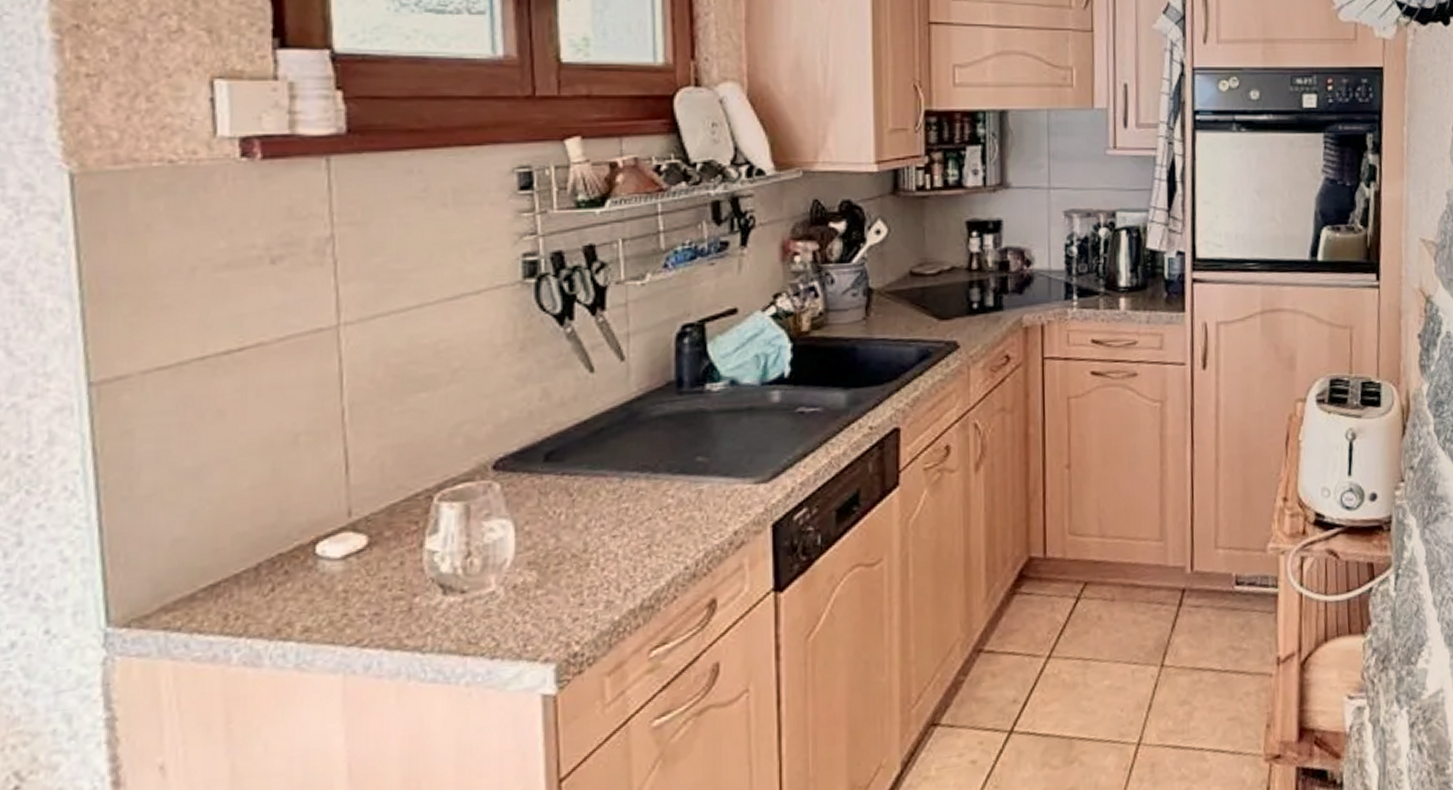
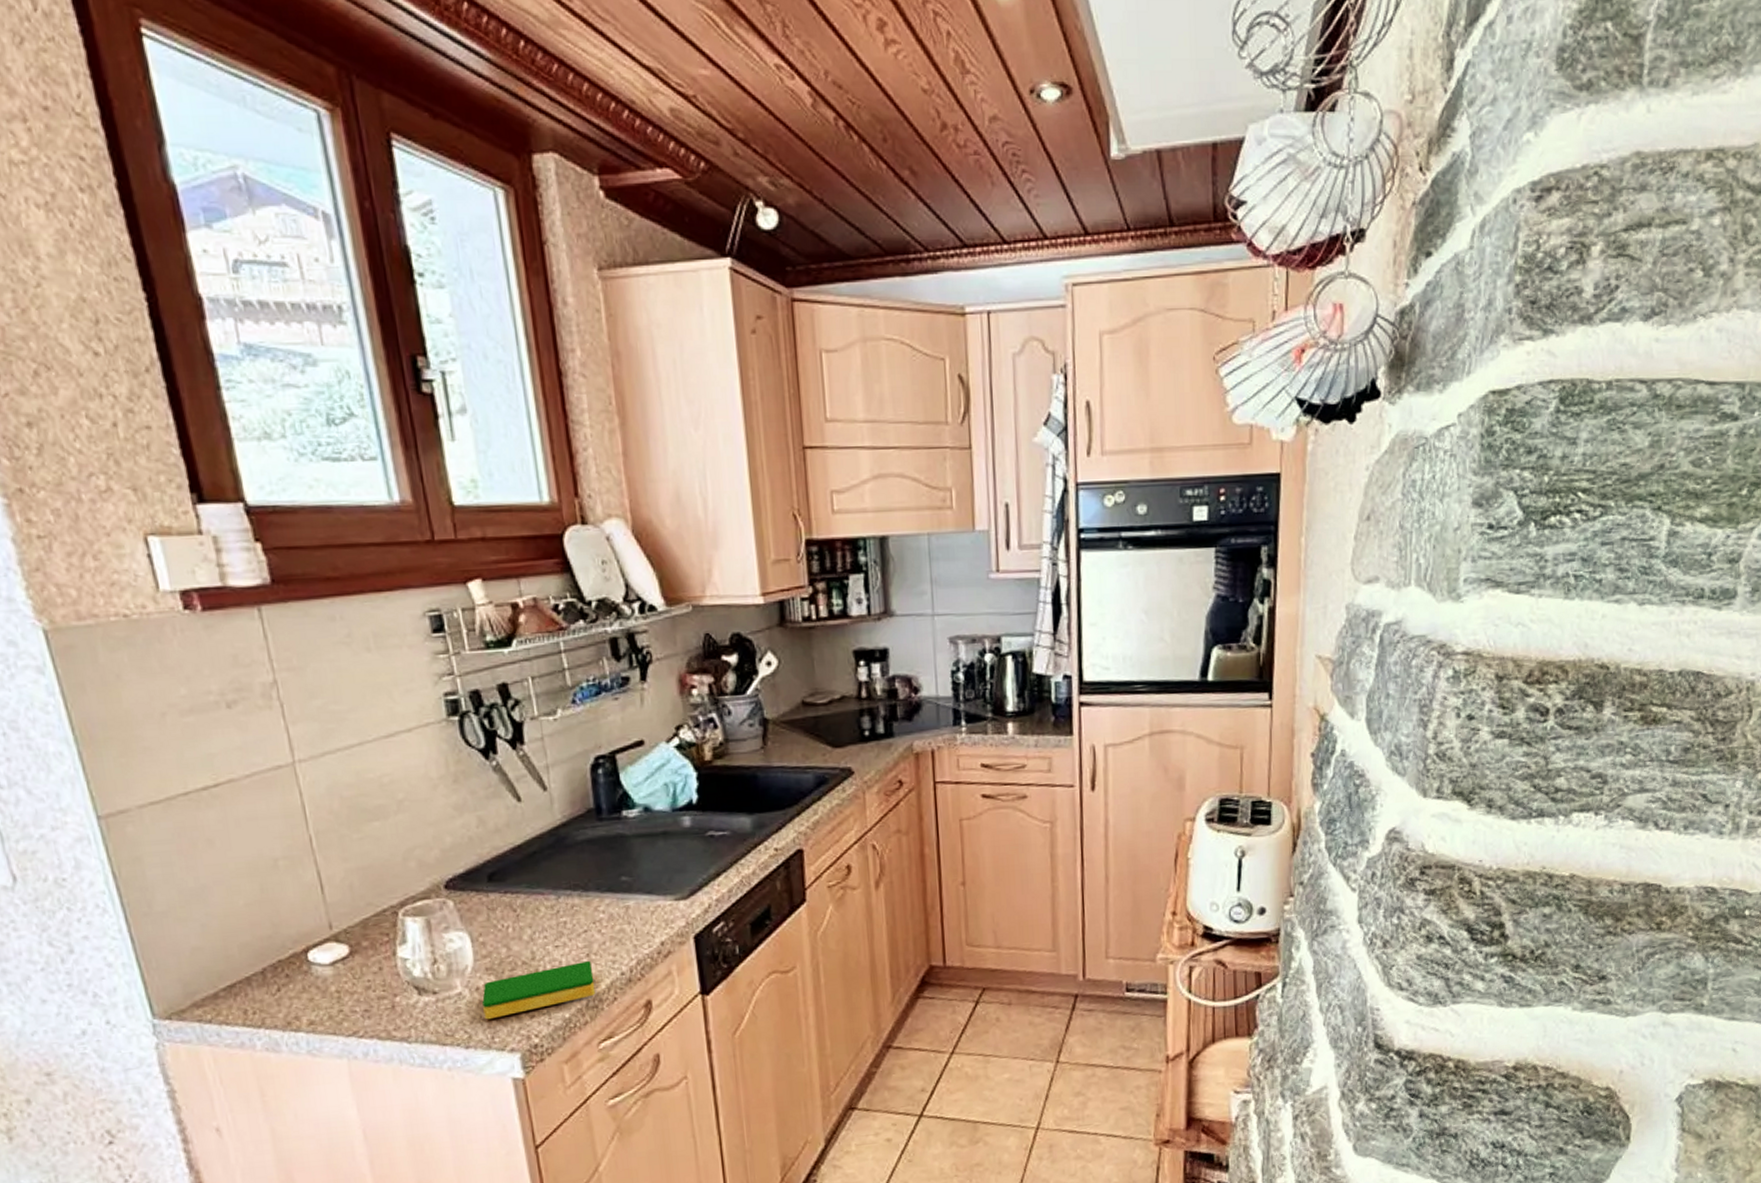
dish sponge: none [518,552,653,624] -> present [482,960,596,1020]

